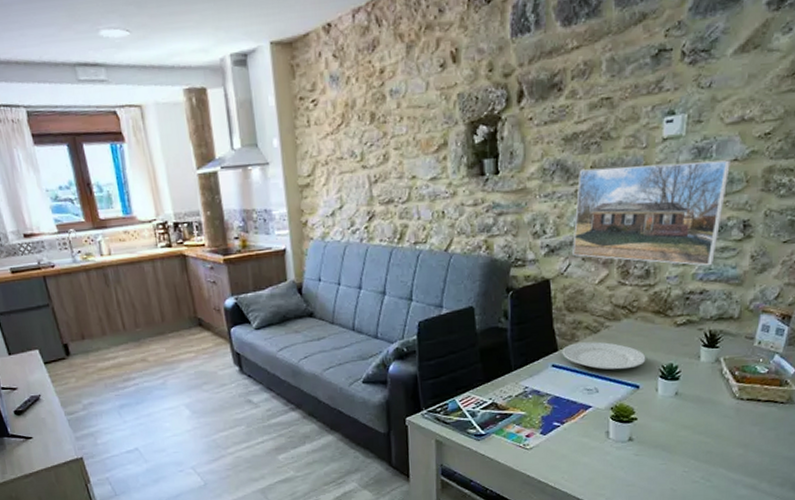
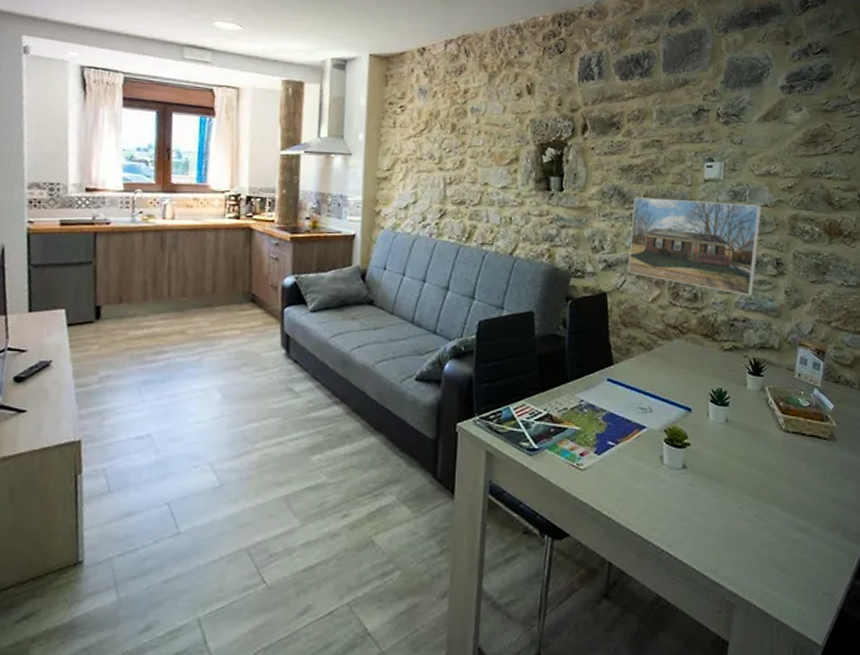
plate: present [562,341,646,371] -> none [617,358,697,390]

